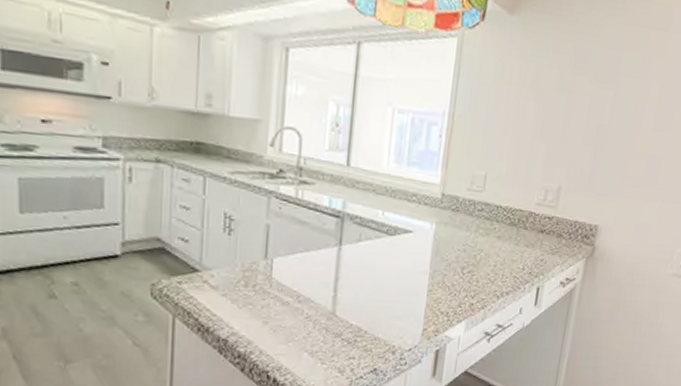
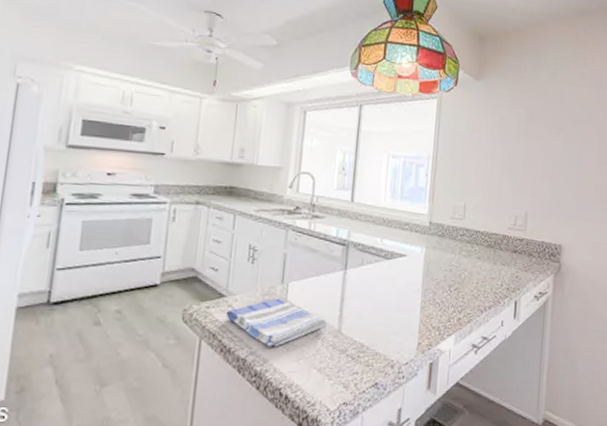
dish towel: none [201,275,318,328] -> present [226,298,327,347]

